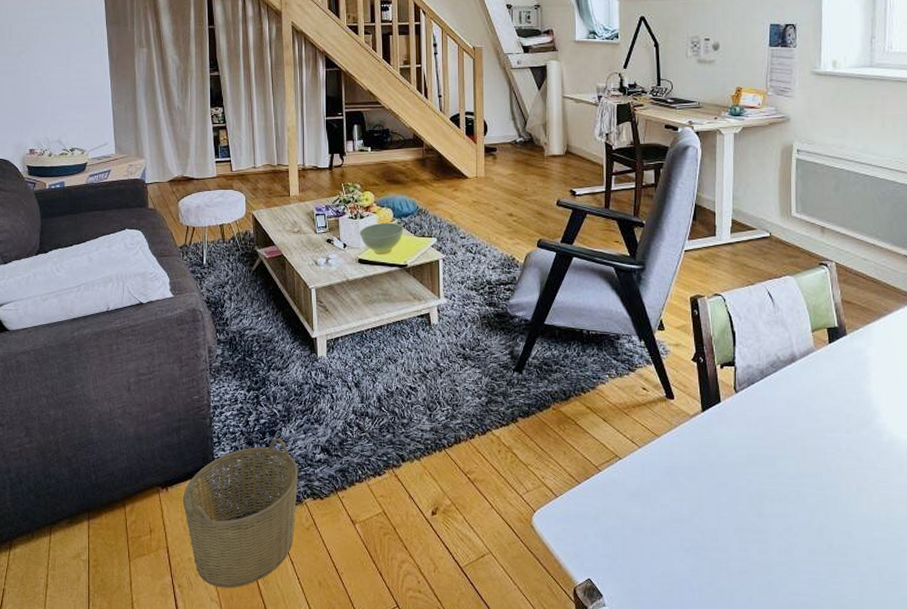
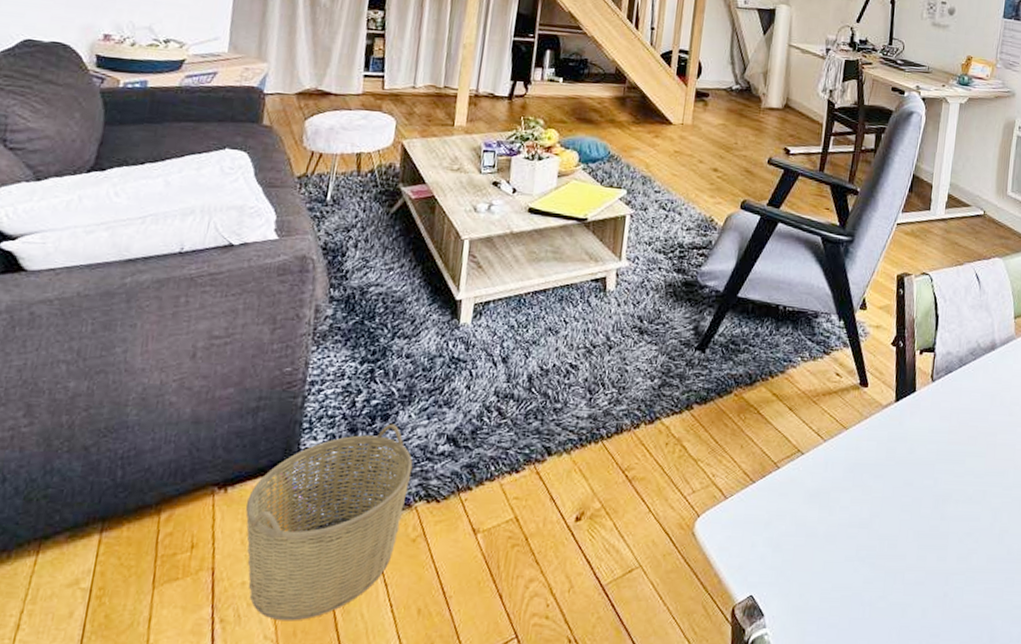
bowl: present [359,222,404,255] -> none [534,167,590,205]

